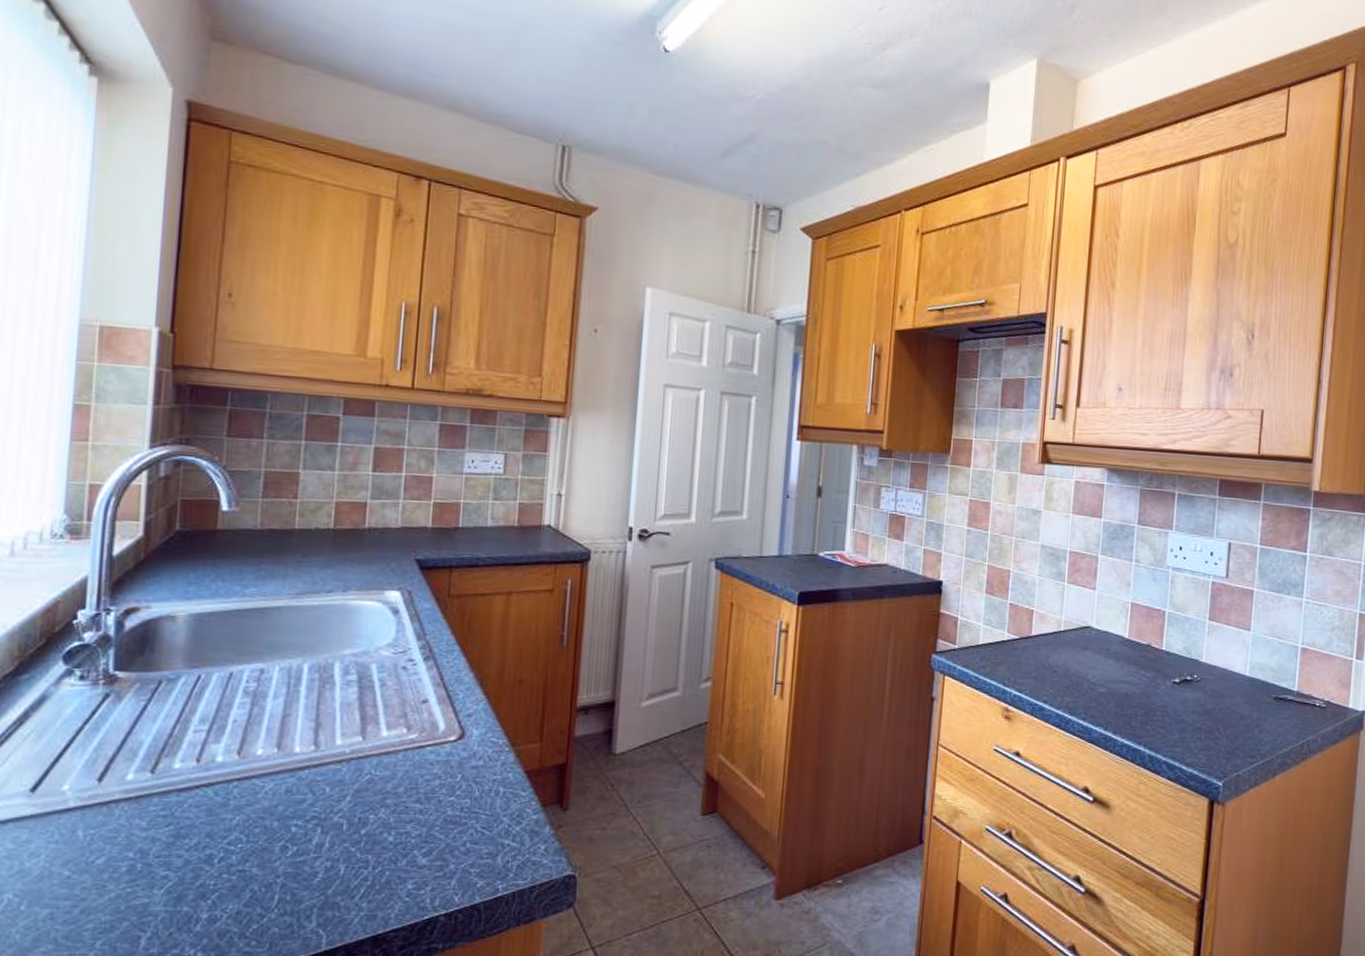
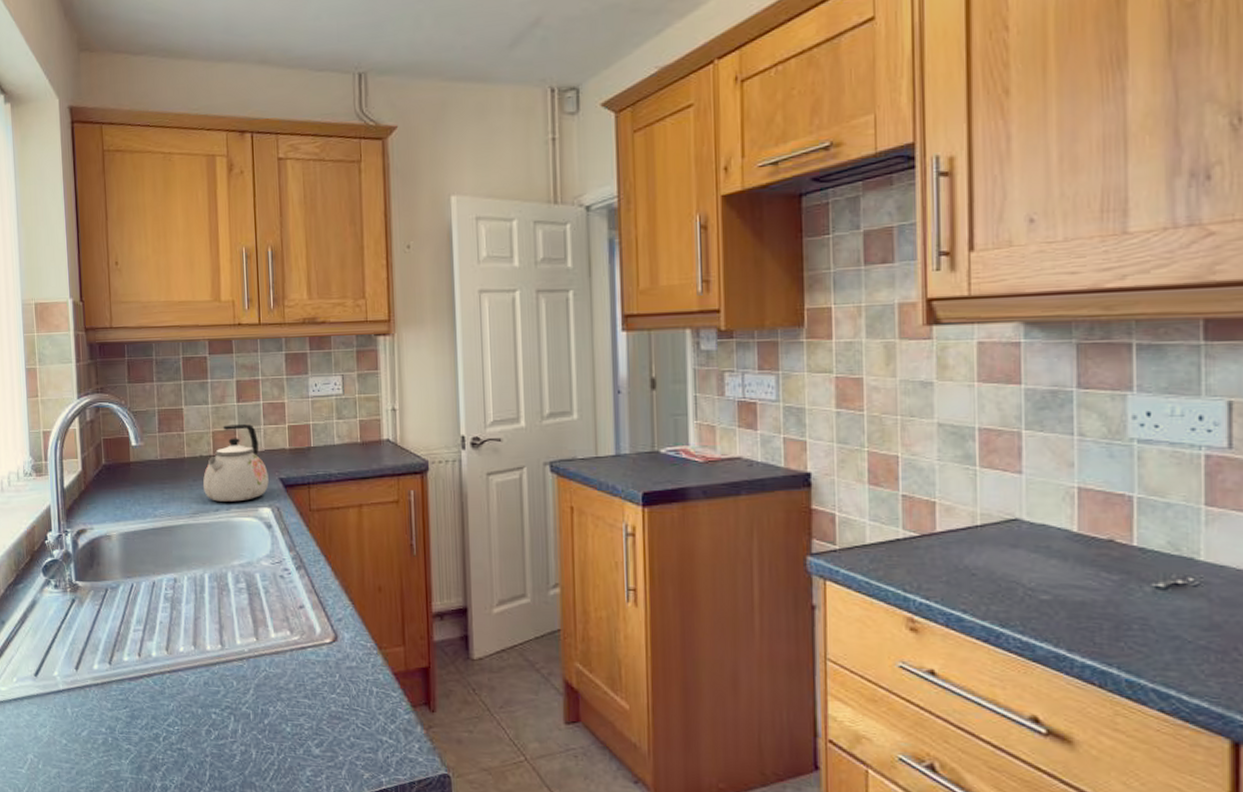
kettle: none [315,495,402,583] -> present [203,424,269,502]

